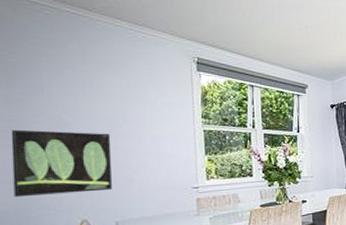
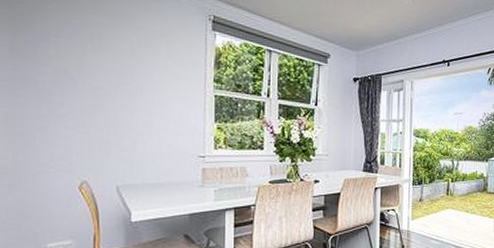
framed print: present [11,129,113,198] -> none [14,79,117,152]

